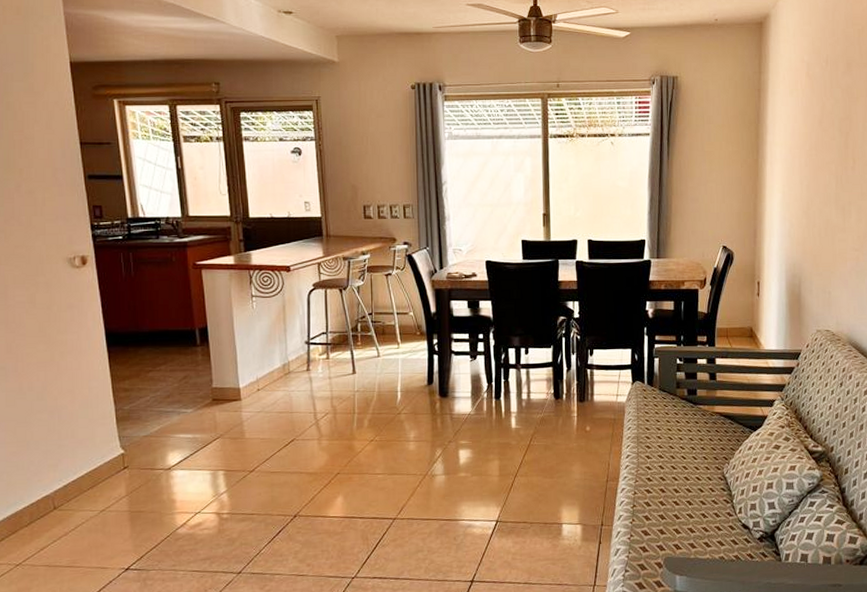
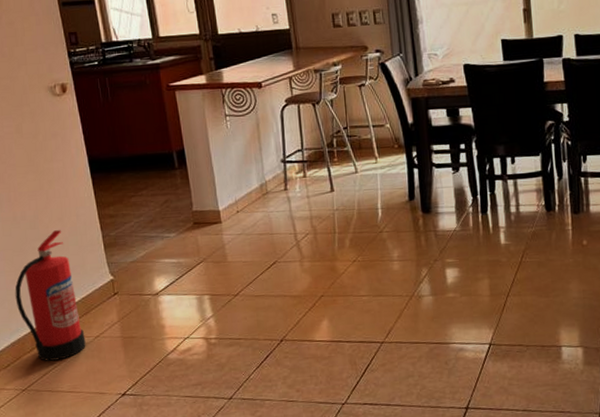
fire extinguisher: none [15,402,90,535] -> present [15,230,86,361]

